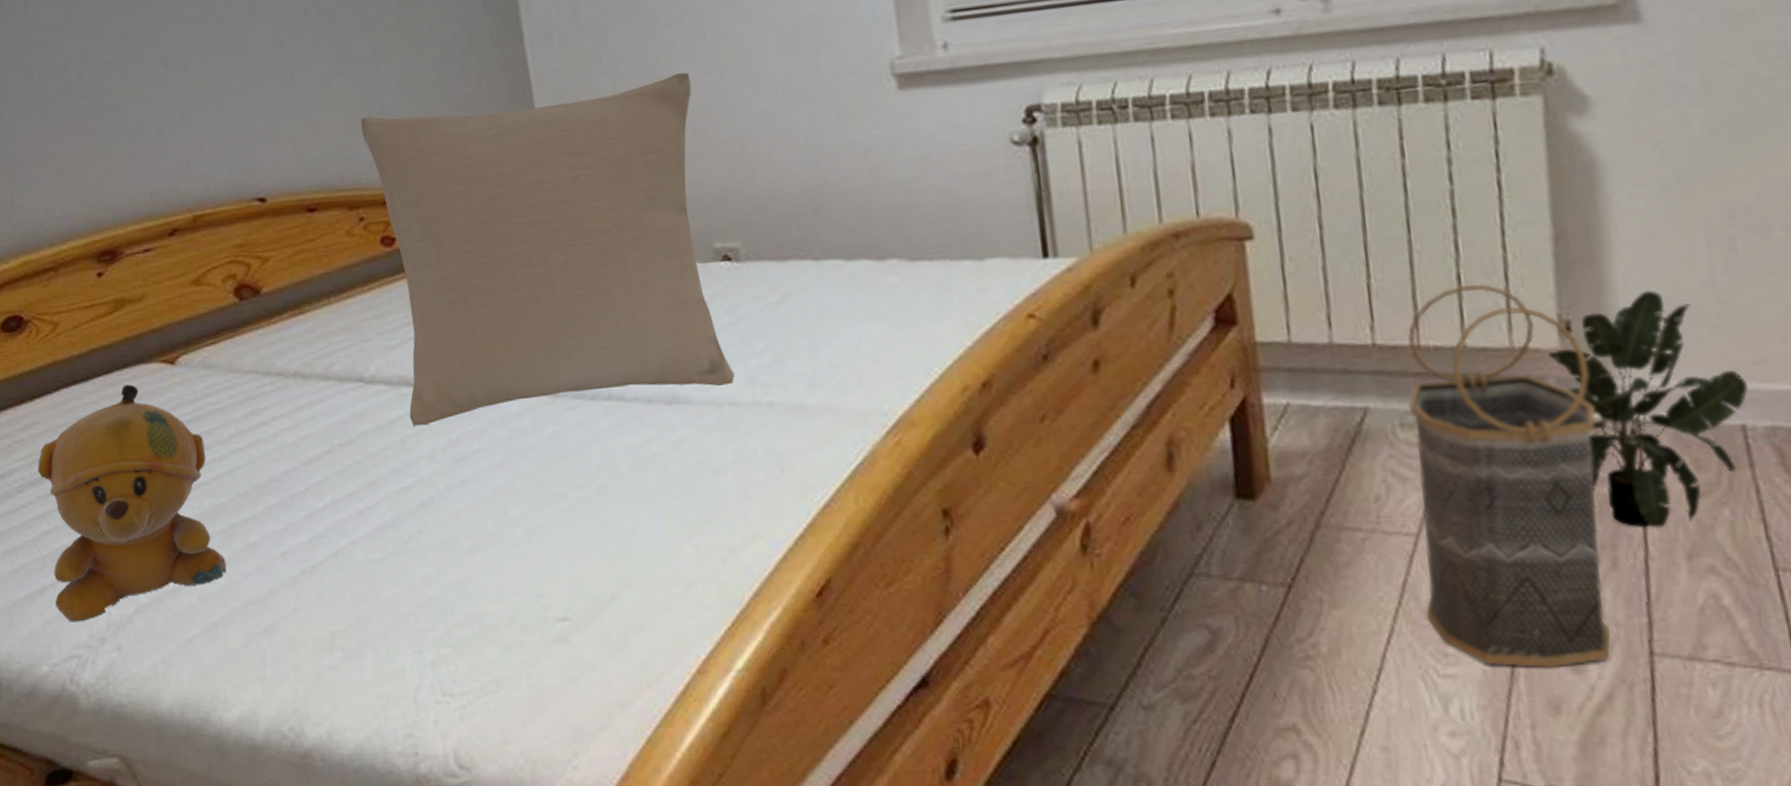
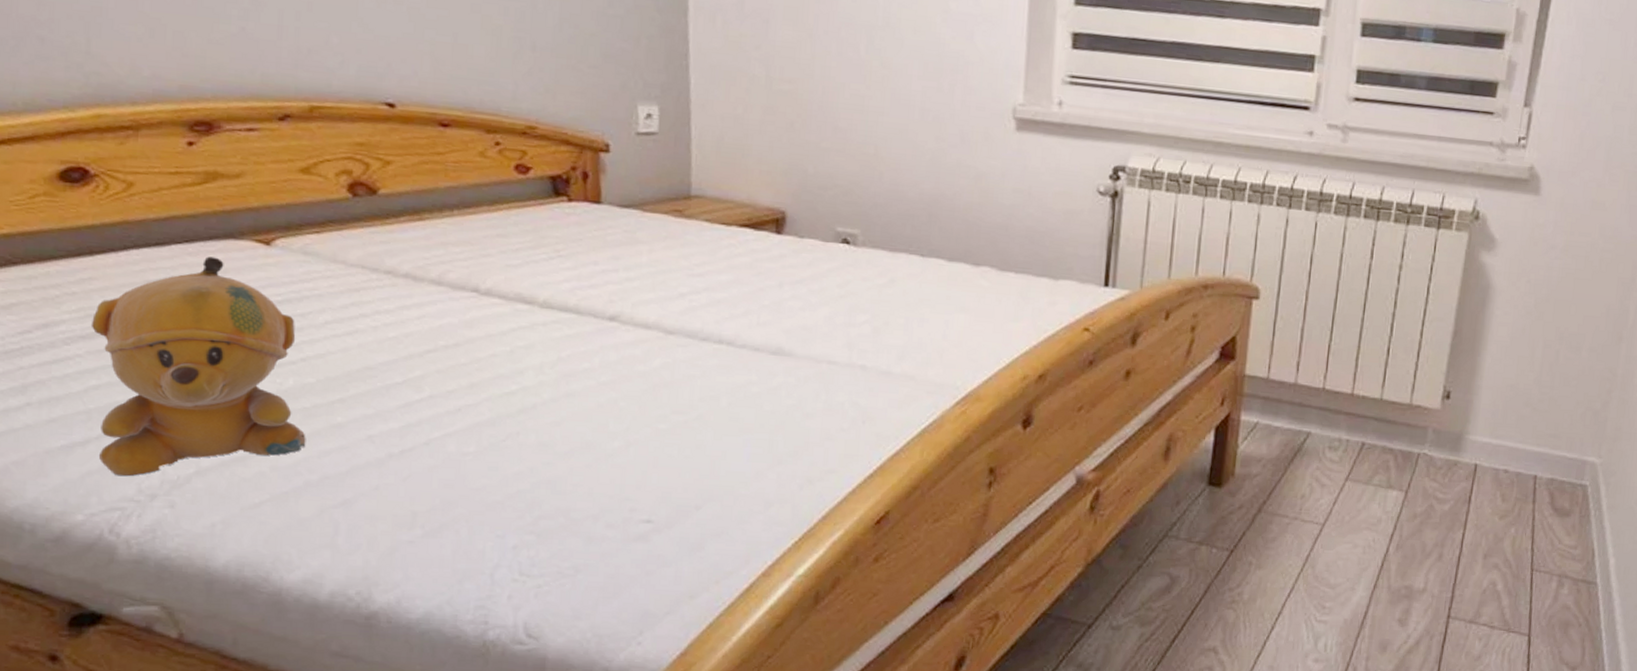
pillow: present [361,72,735,426] -> none [509,48,840,347]
basket: present [1408,284,1611,668] -> none [1317,356,1454,622]
potted plant: present [1548,290,1749,528] -> none [1432,378,1545,536]

